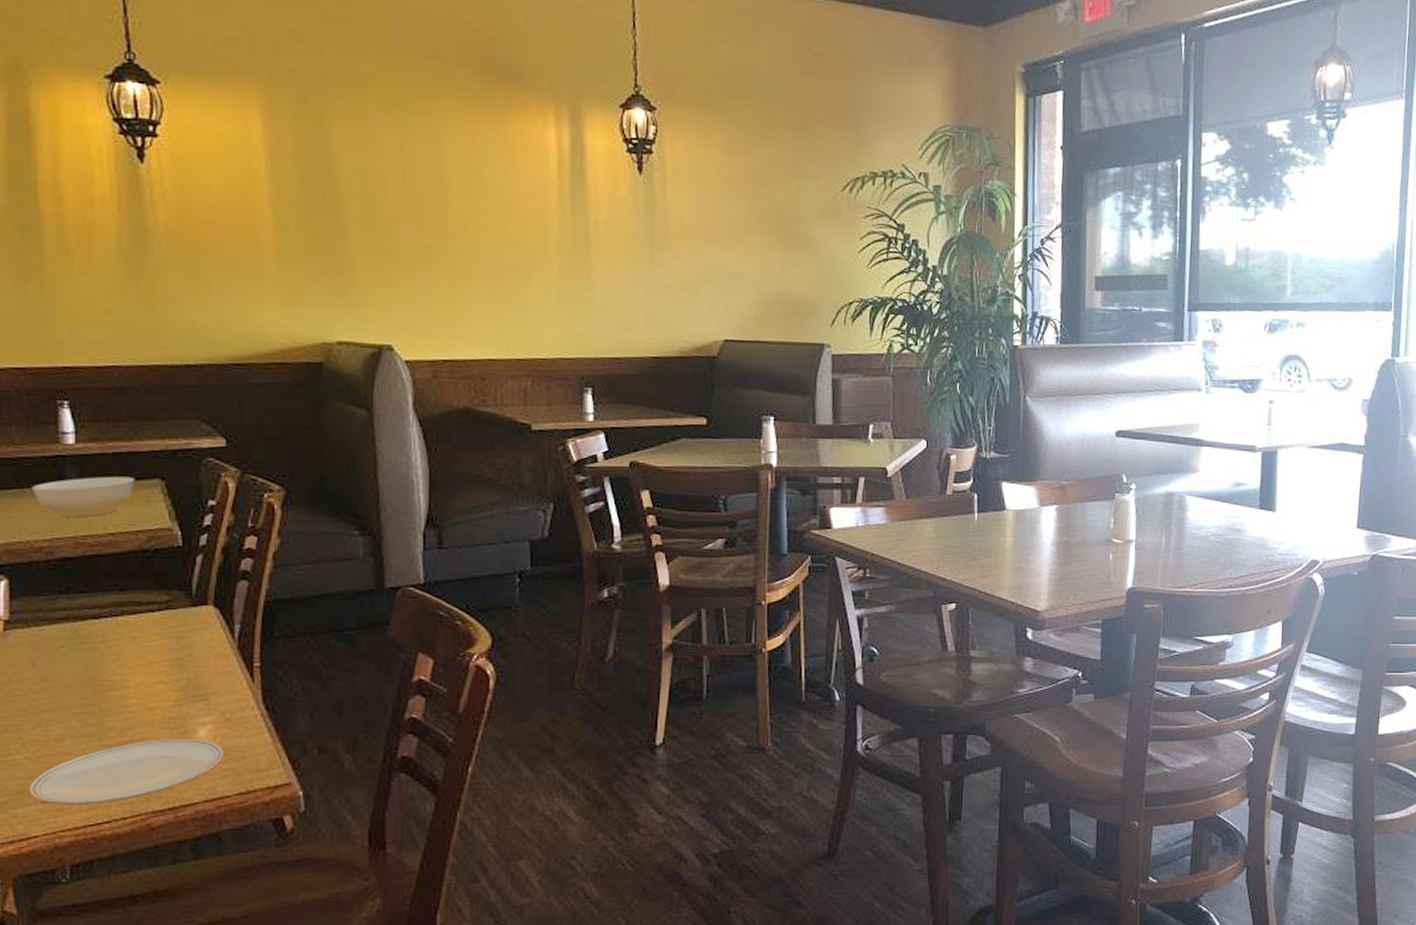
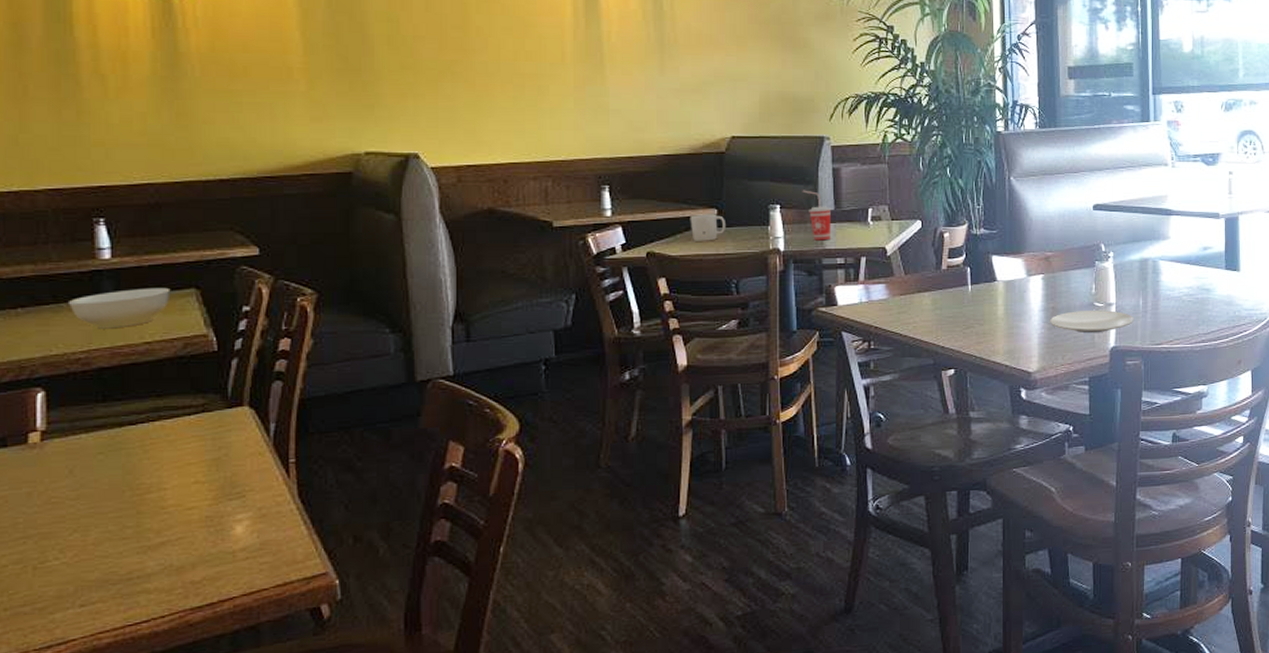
plate: present [29,739,224,806] -> none [67,536,261,608]
mug: none [677,423,716,453] -> present [690,214,727,241]
beverage cup: none [798,401,830,458] -> present [802,190,832,241]
plate: none [1062,547,1156,572] -> present [1050,310,1135,334]

